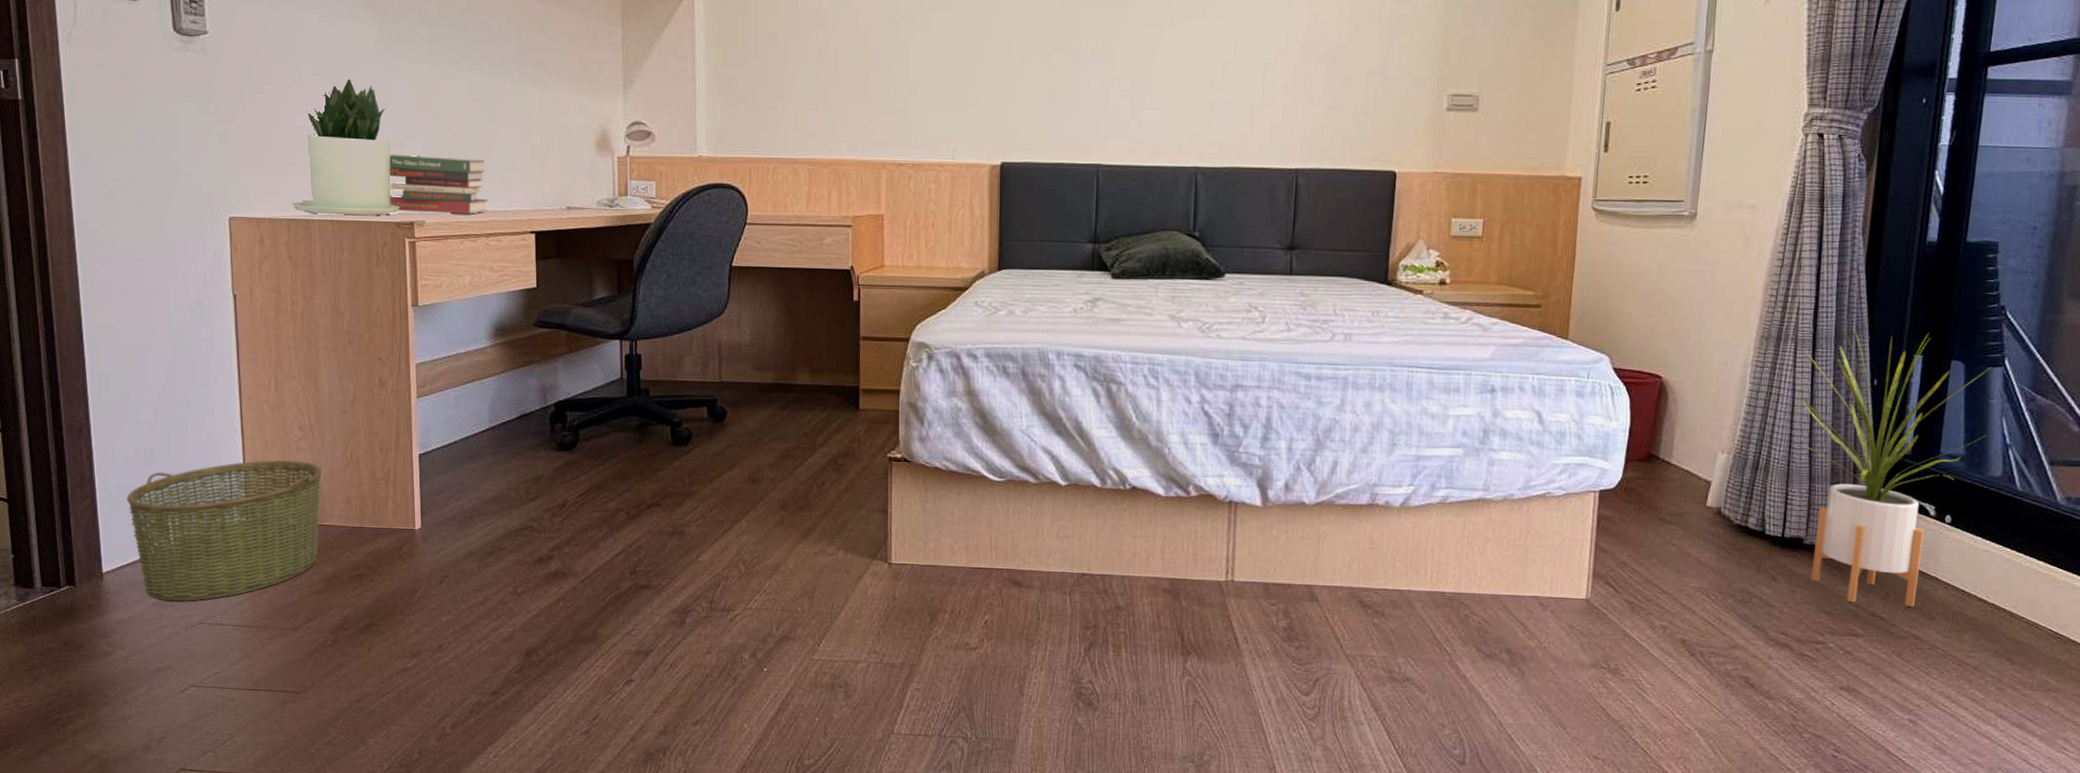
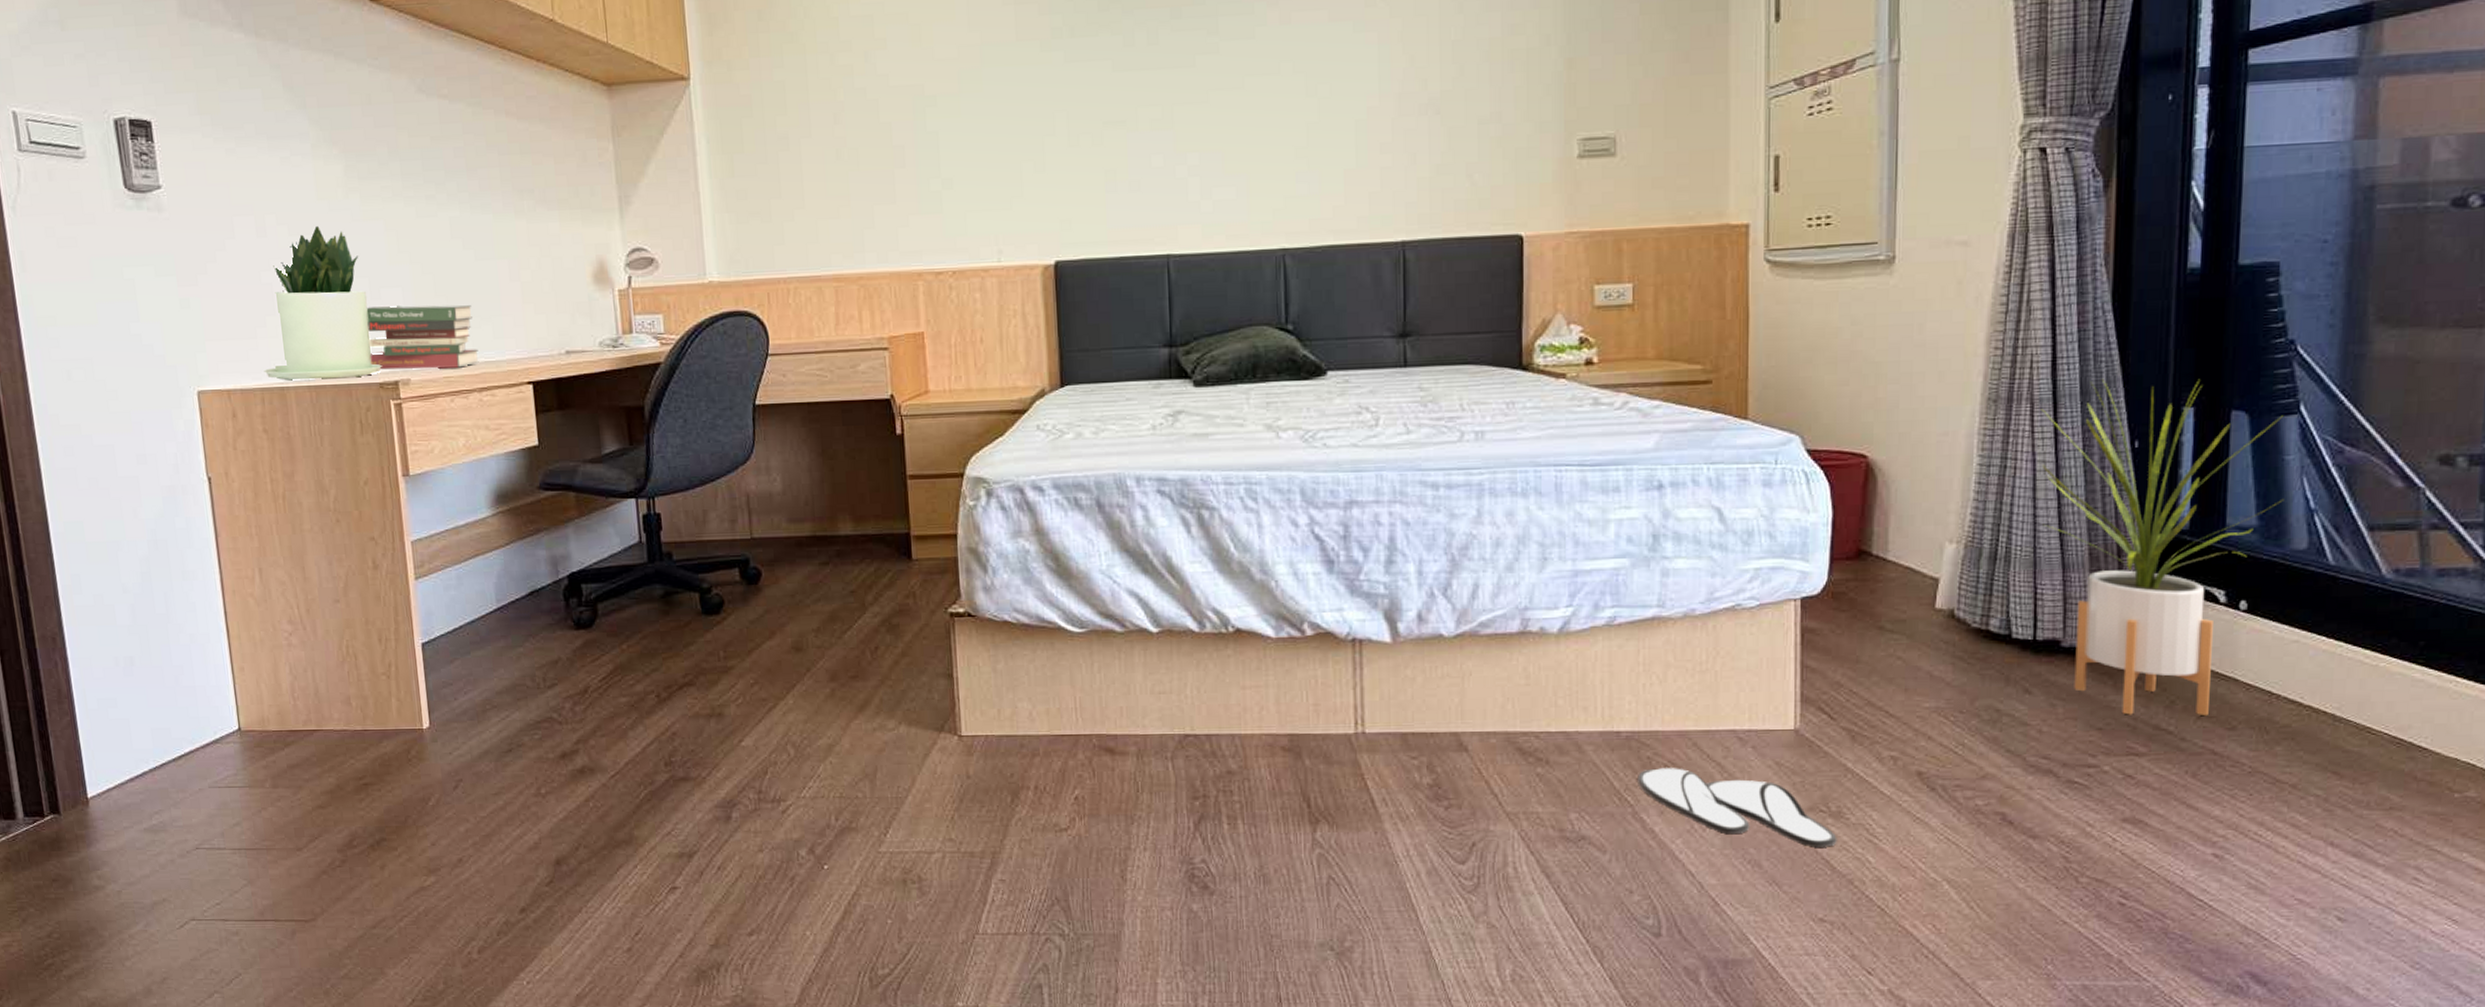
basket: present [127,460,322,602] -> none [108,659,319,826]
slippers: none [1455,624,1613,698] -> present [1638,768,1837,847]

